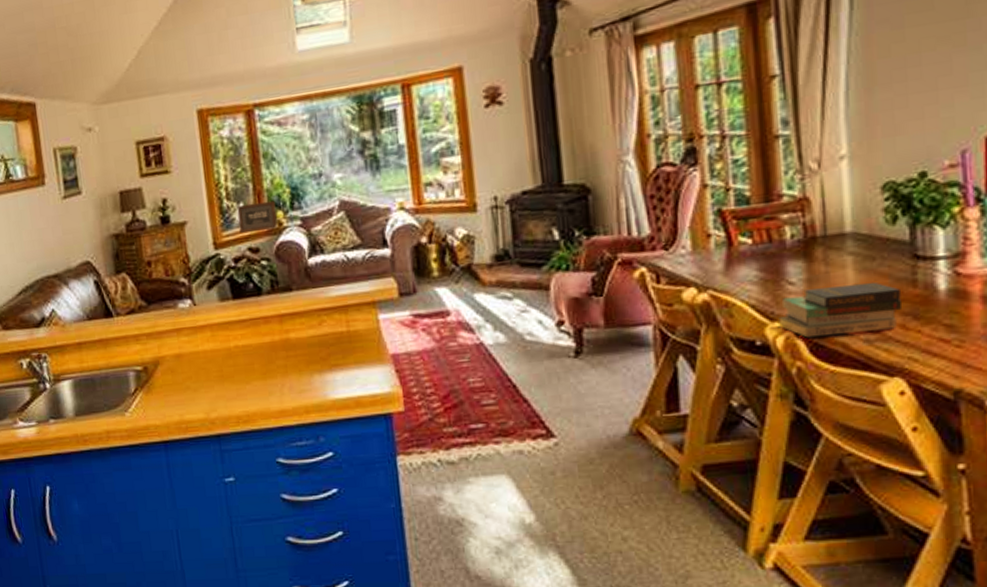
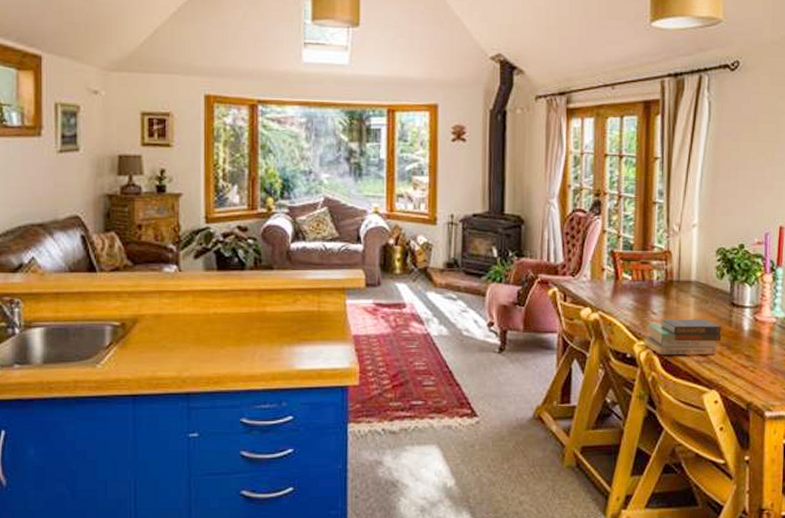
picture frame: present [237,200,278,234] -> none [231,186,267,213]

